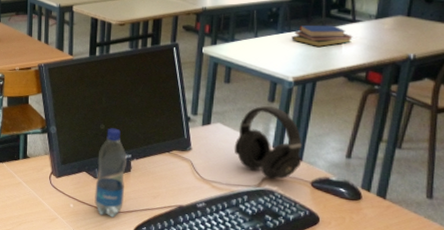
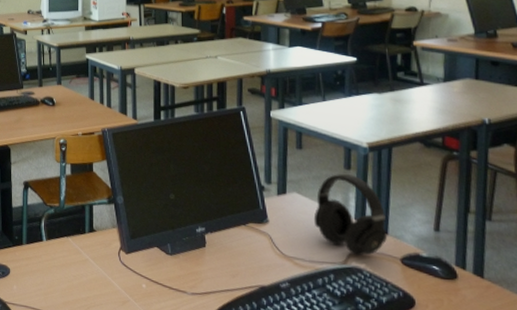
bottle: present [94,128,127,218] -> none [168,198,201,300]
book: present [291,25,353,48] -> none [360,88,424,112]

